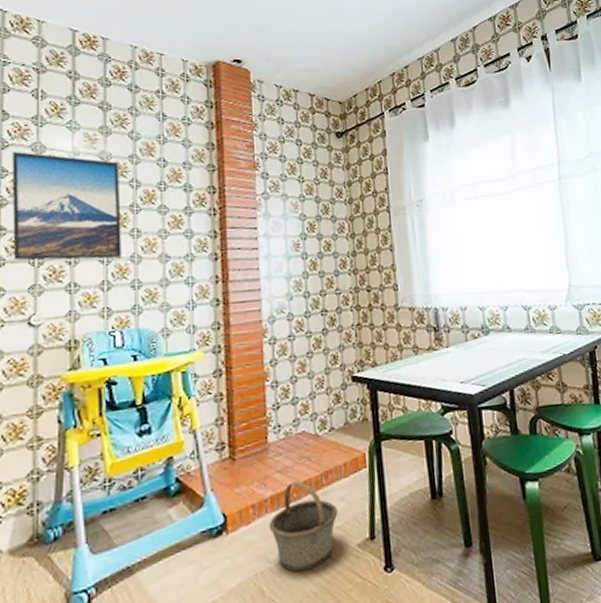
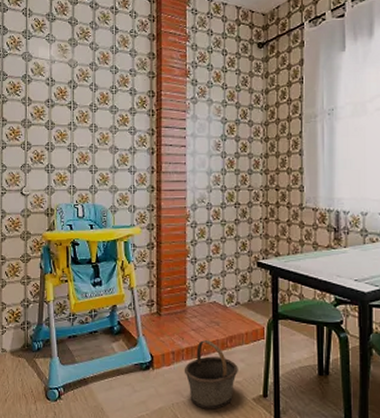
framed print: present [12,151,121,261] -> none [10,59,83,148]

